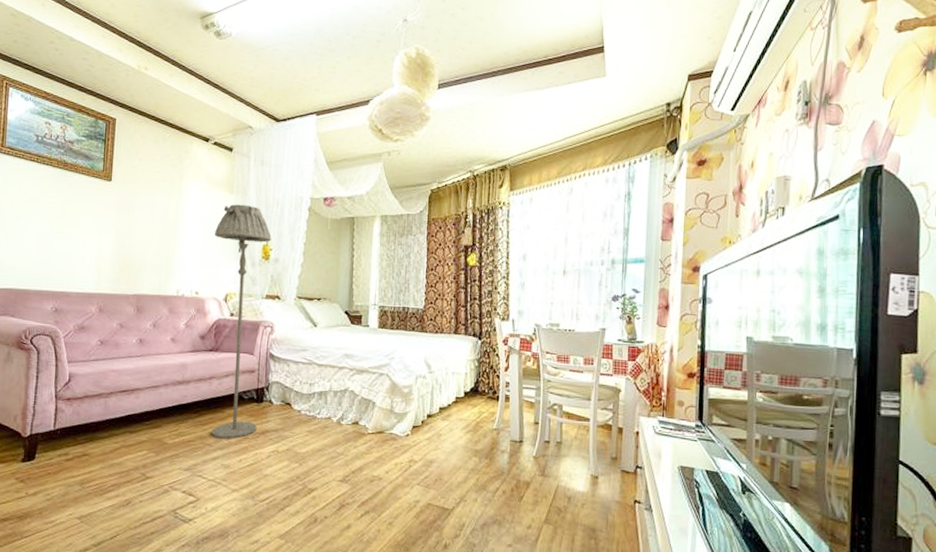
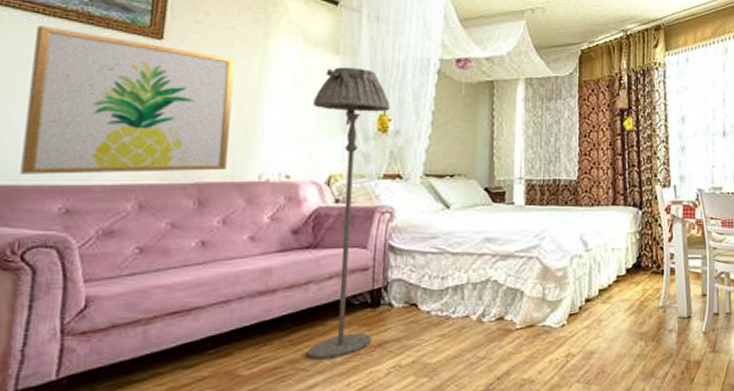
wall art: none [28,171,160,285] -> present [20,25,235,174]

